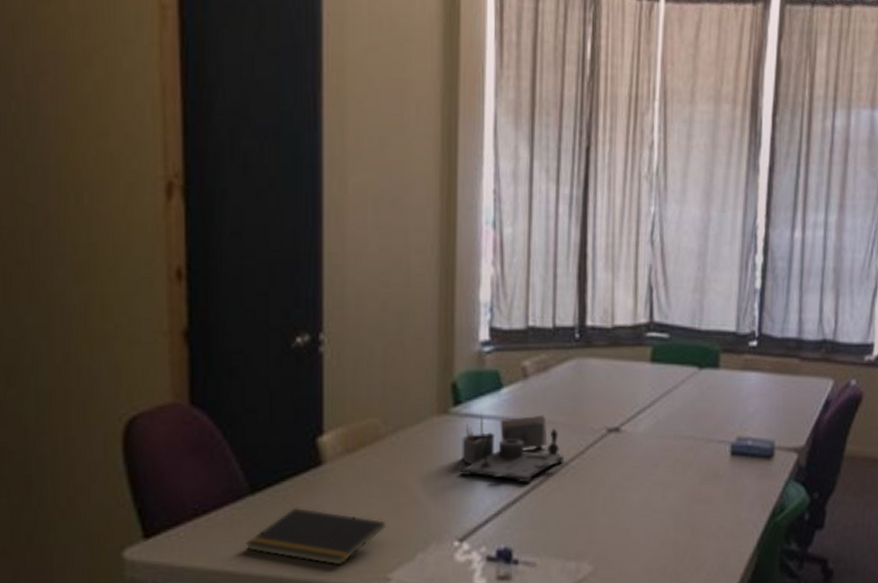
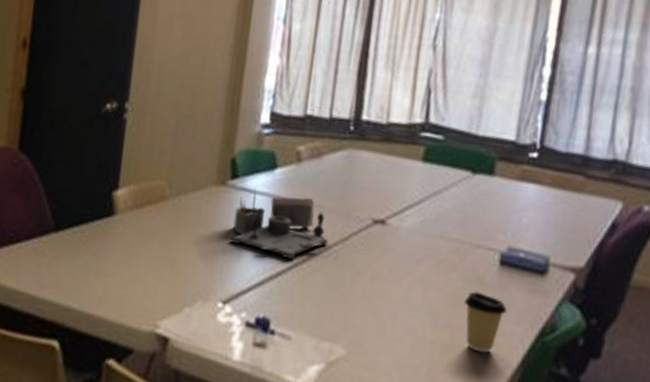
notepad: present [244,507,387,565] -> none [44,248,162,306]
coffee cup: none [701,485,741,543] -> present [463,291,508,353]

